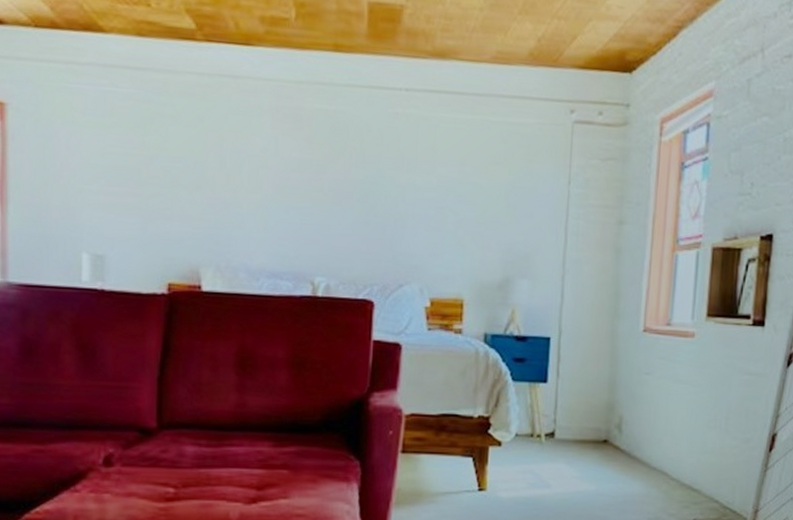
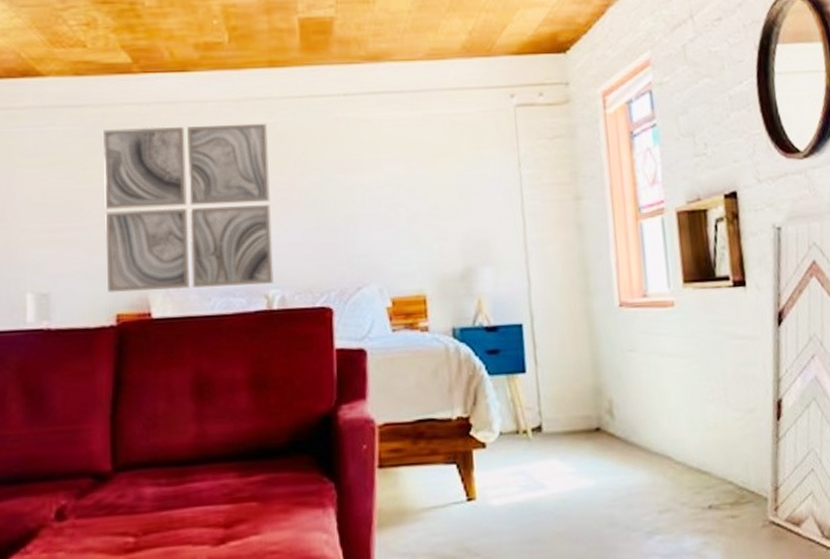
wall art: none [160,97,327,272] -> present [103,123,274,293]

